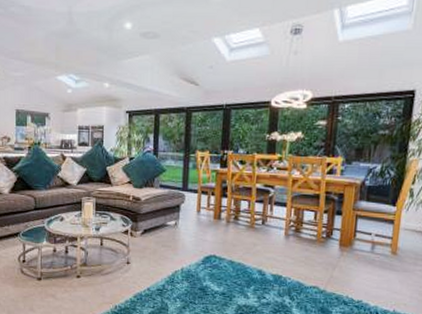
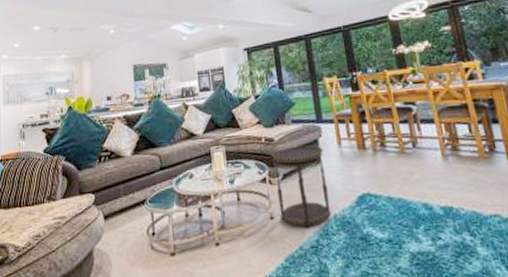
side table: none [136,207,183,275] -> present [271,145,331,228]

